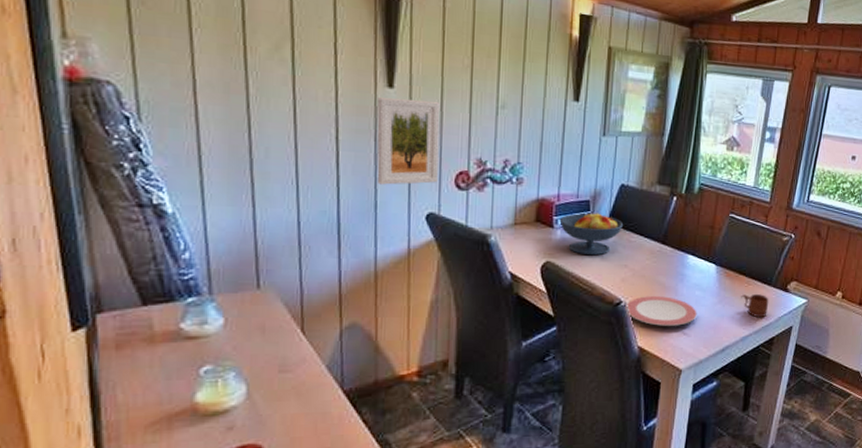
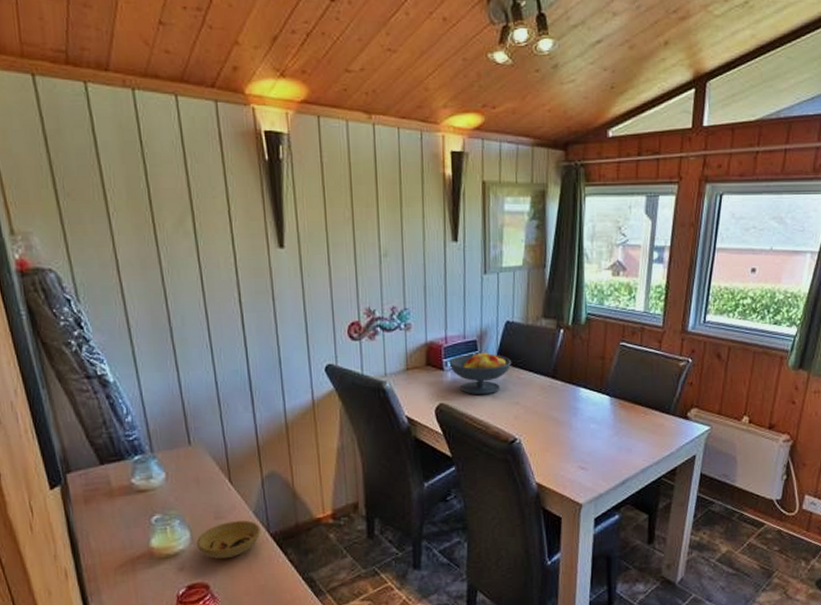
bowl: none [252,375,332,418] -> present [196,520,261,560]
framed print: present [377,96,441,185] -> none [271,256,332,342]
plate: present [625,296,697,326] -> none [520,431,594,462]
mug: present [741,294,769,318] -> none [638,424,669,448]

